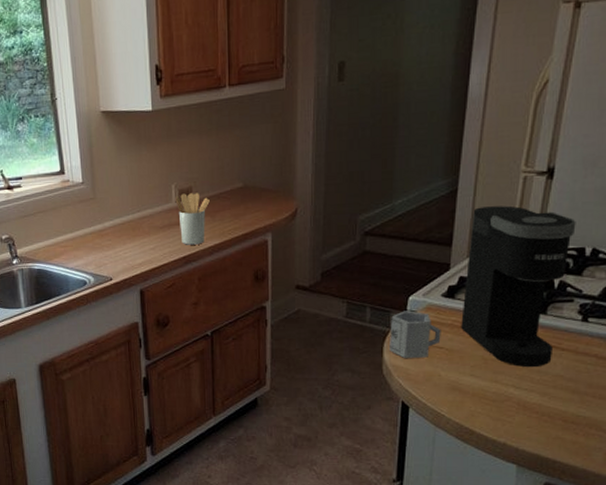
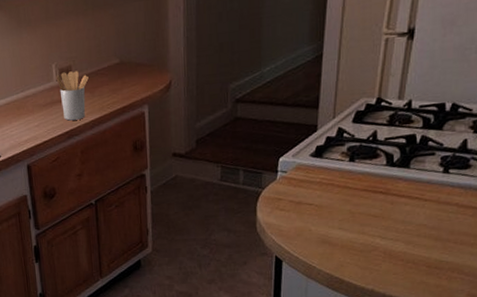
cup: present [390,310,441,359] -> none [262,171,311,217]
coffee maker: present [461,205,576,368] -> none [329,67,436,219]

